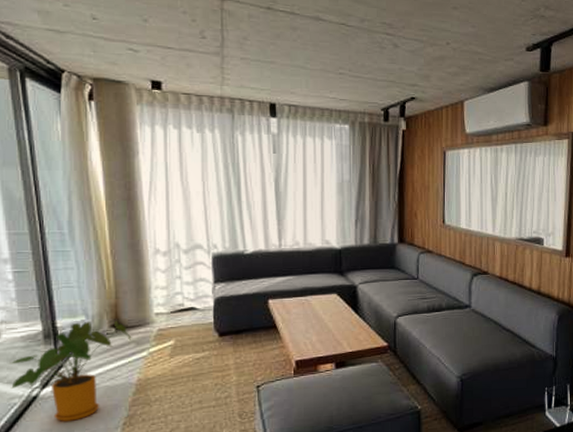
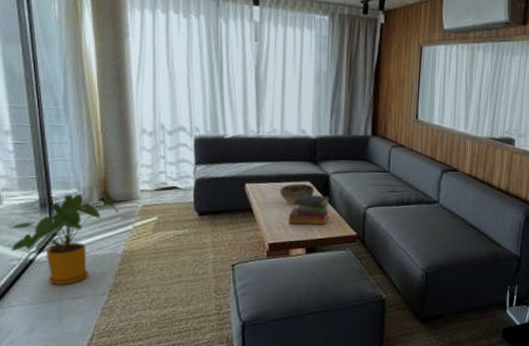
decorative bowl: none [305,296,342,319] -> present [280,184,314,205]
books: none [314,306,359,339] -> present [287,194,330,225]

